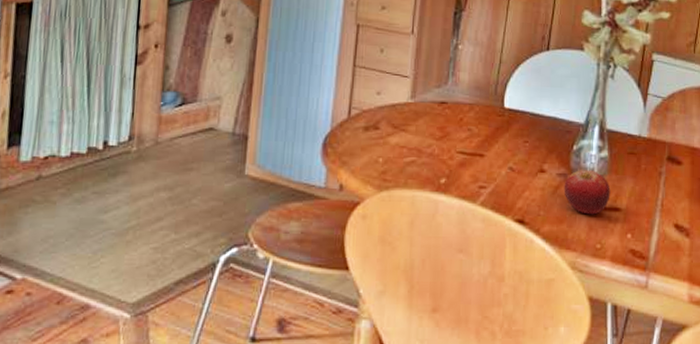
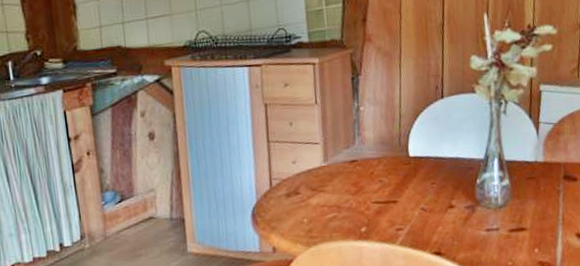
fruit: present [564,170,611,215] -> none [472,198,516,238]

